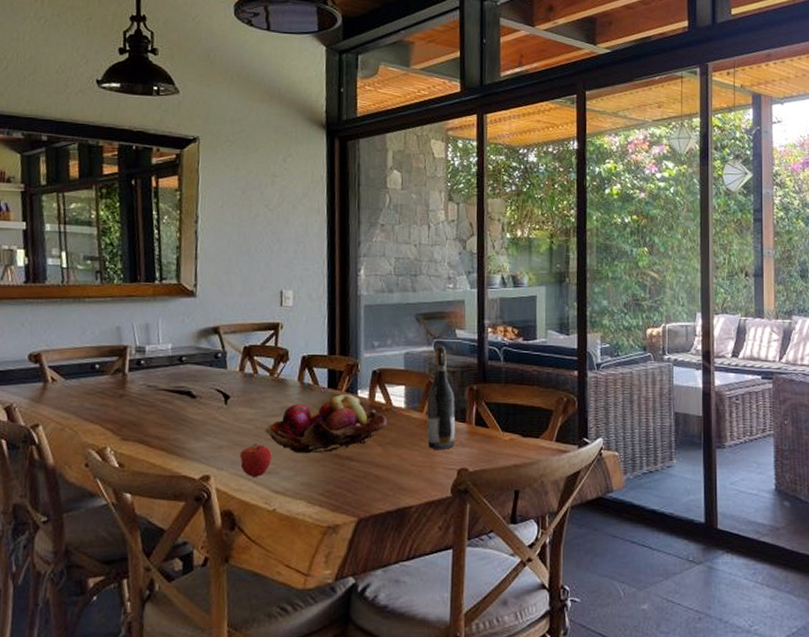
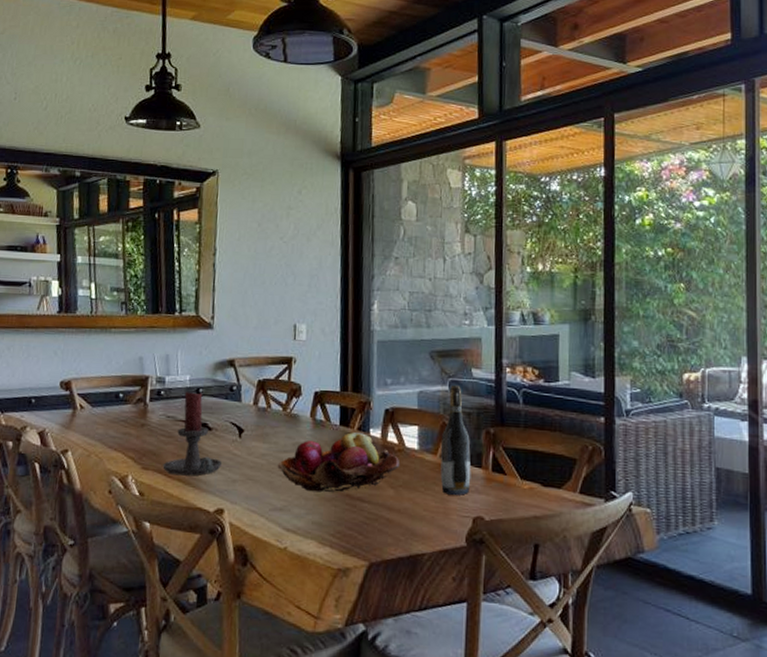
candle holder: none [144,359,208,445] -> present [163,391,223,476]
apple: present [240,443,272,477] -> none [252,479,284,513]

